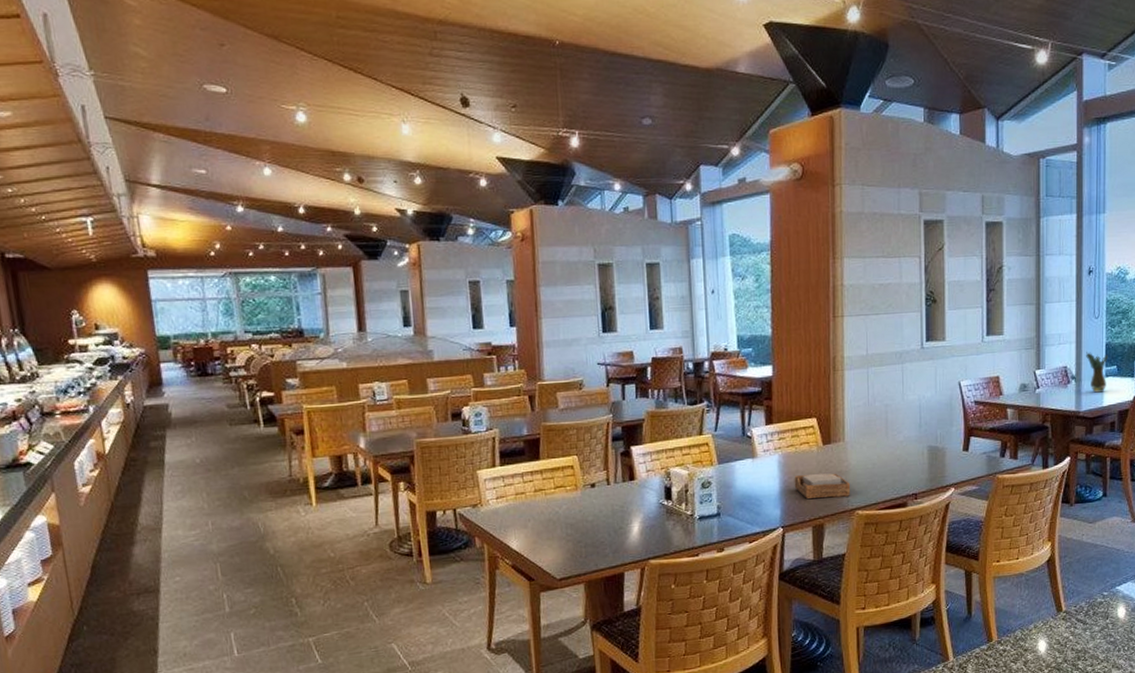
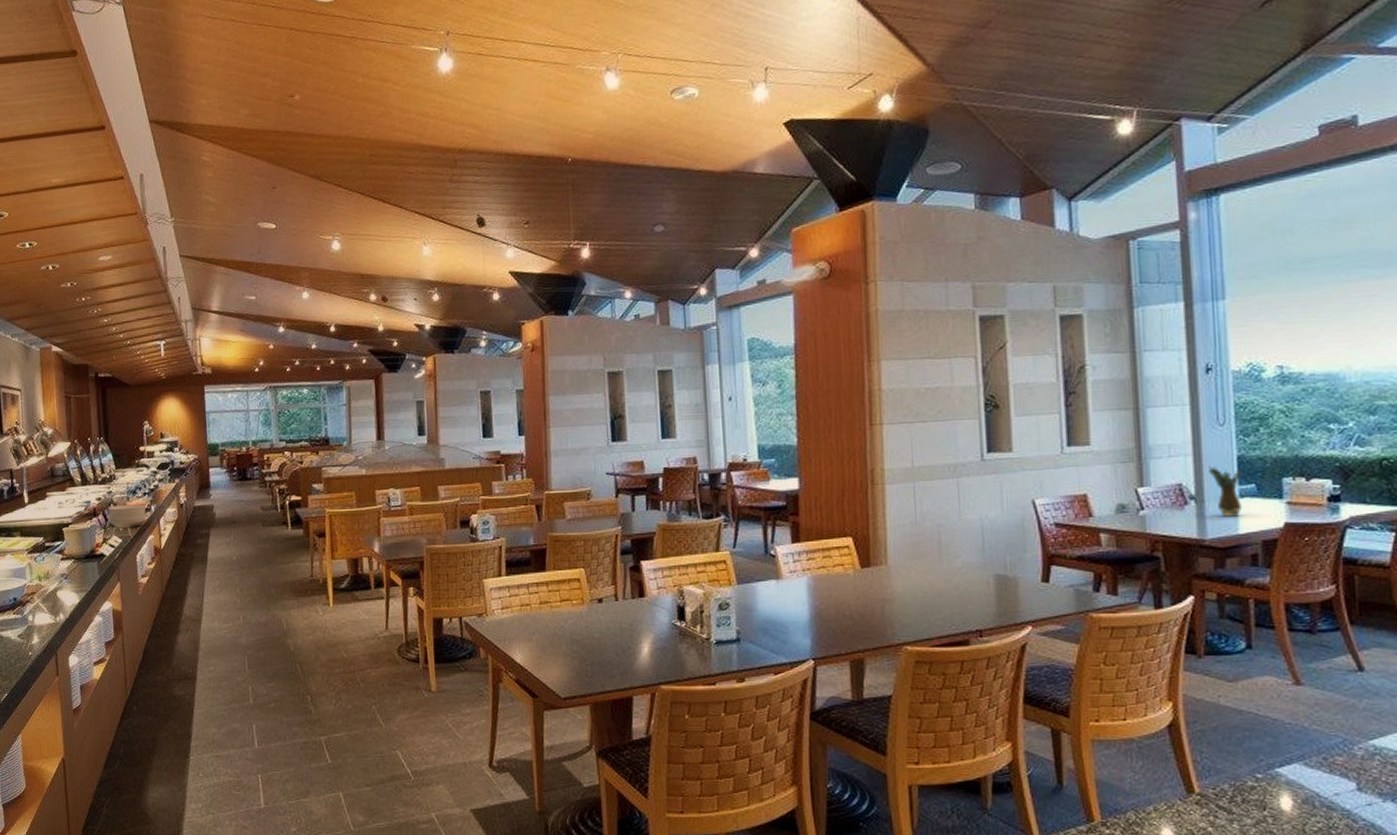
bowl: none [31,405,83,433] -> present [107,504,146,529]
napkin holder: present [794,473,851,499] -> none [826,600,897,630]

